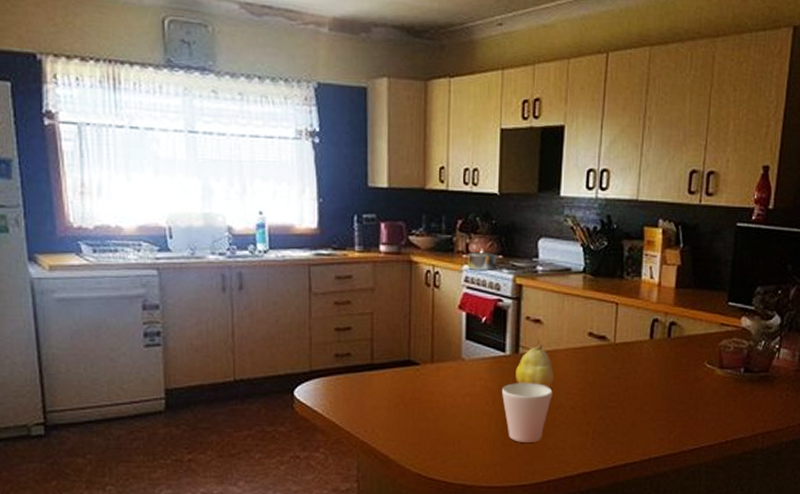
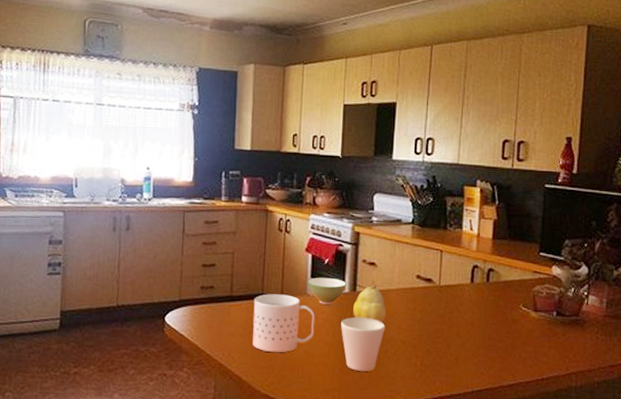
mug: none [399,360,472,427] -> present [252,294,316,353]
bowl: none [461,338,509,370] -> present [307,277,347,305]
cooking pot: present [462,247,503,272] -> none [309,200,344,221]

